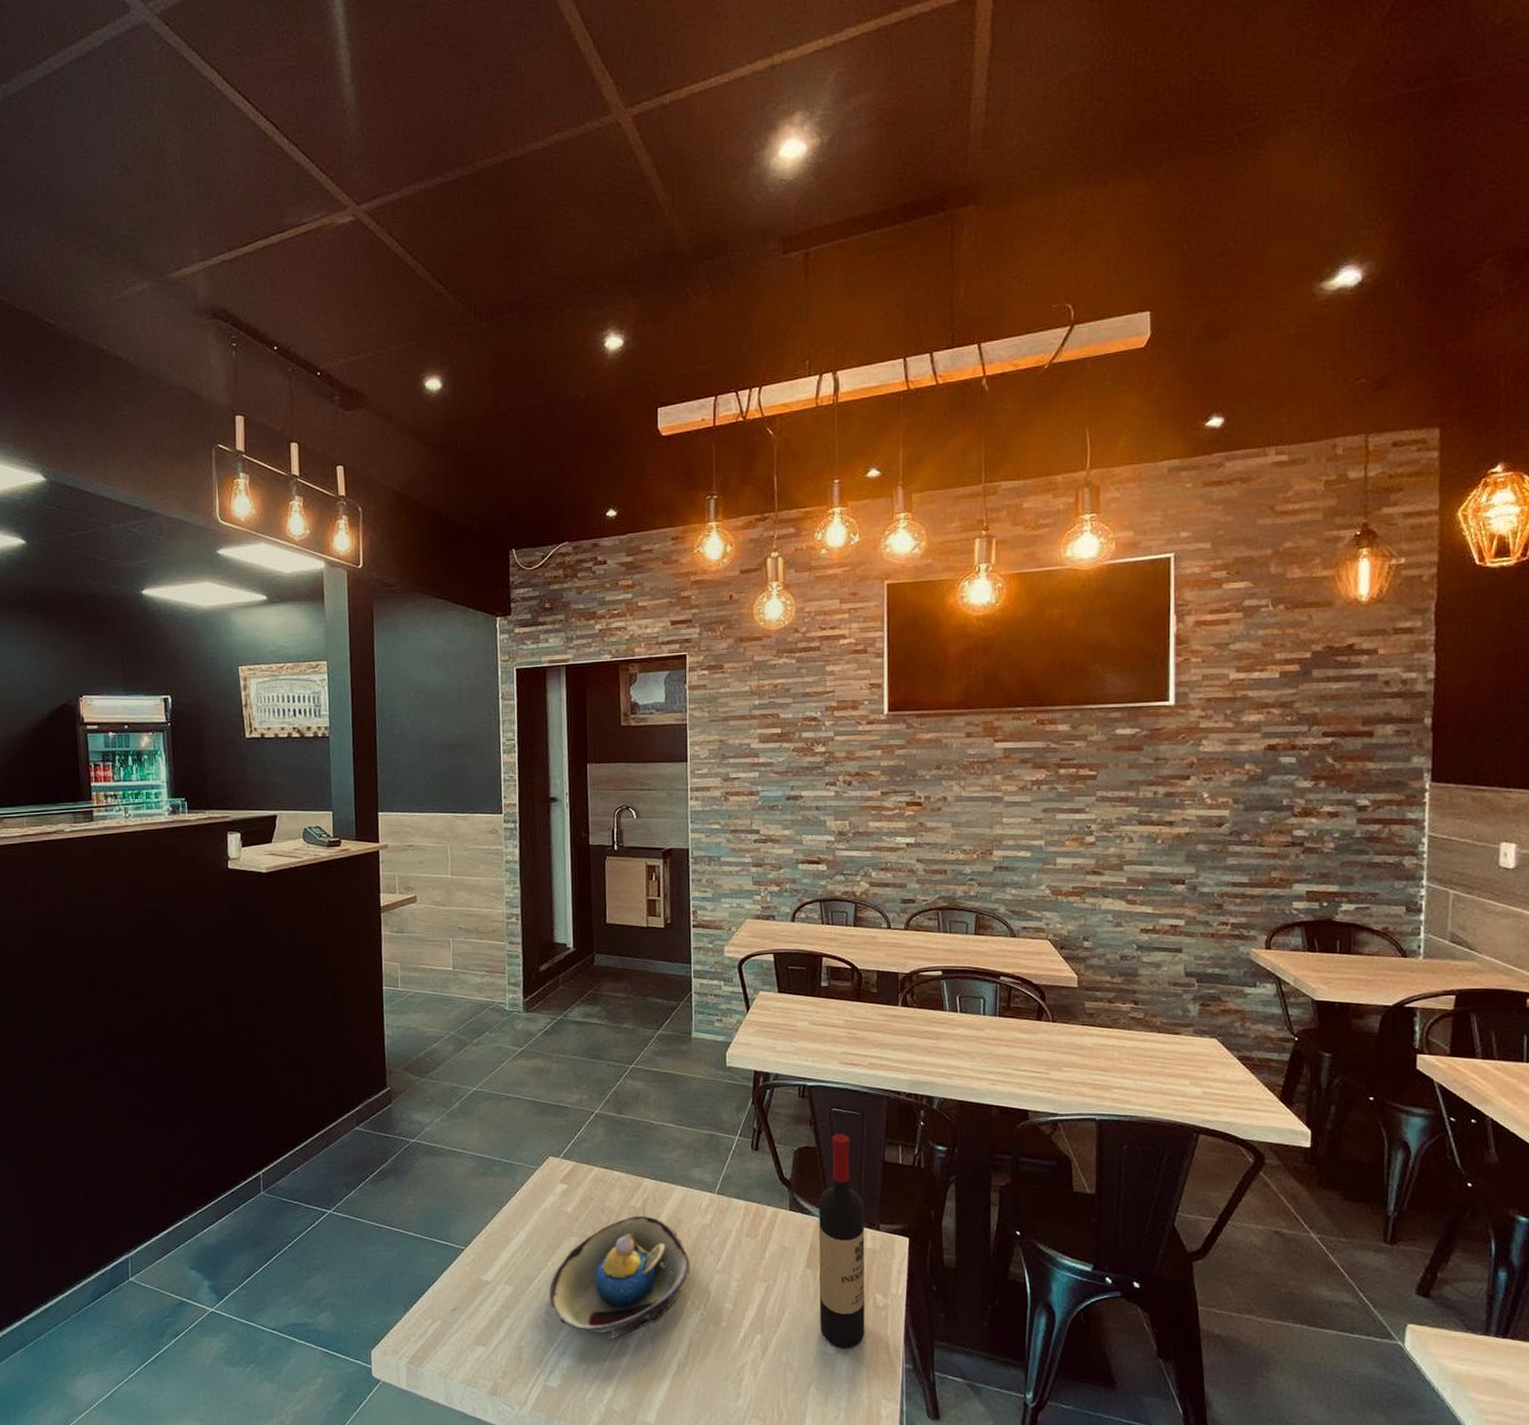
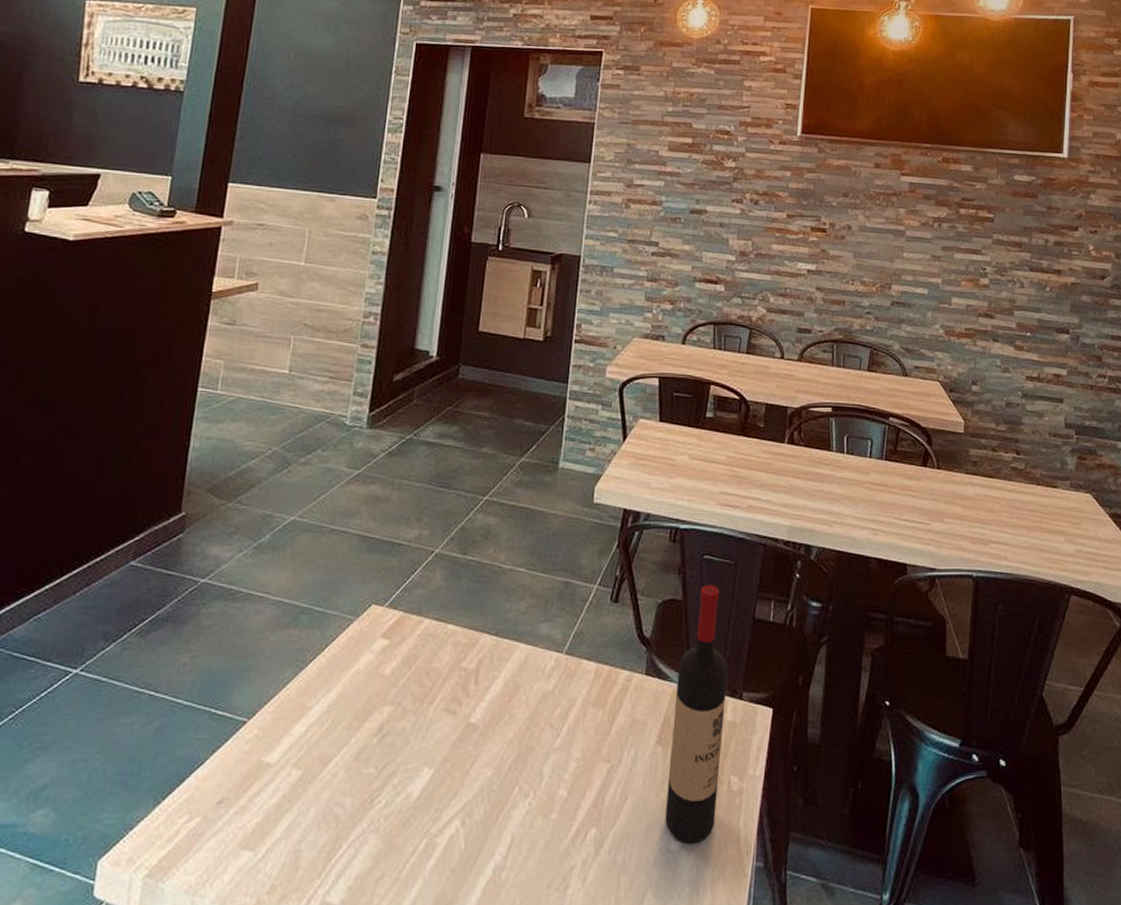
decorative bowl: present [549,1215,690,1341] -> none [346,679,524,841]

